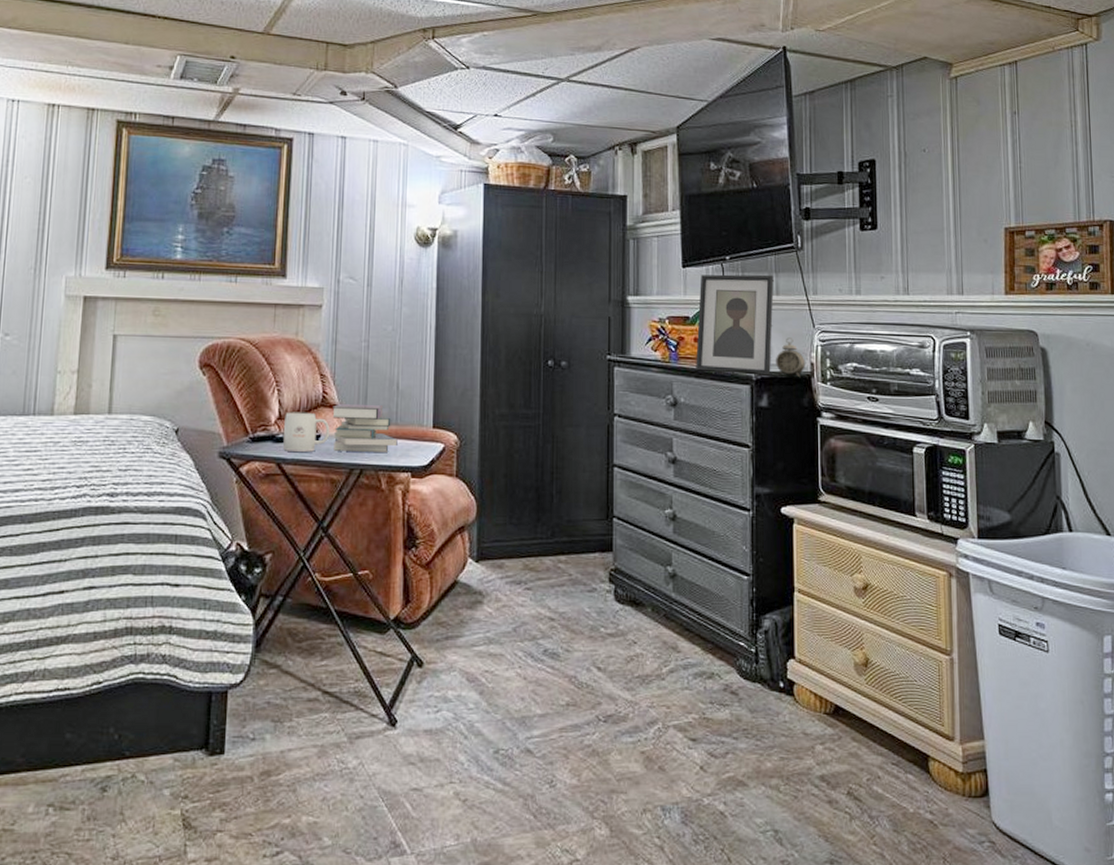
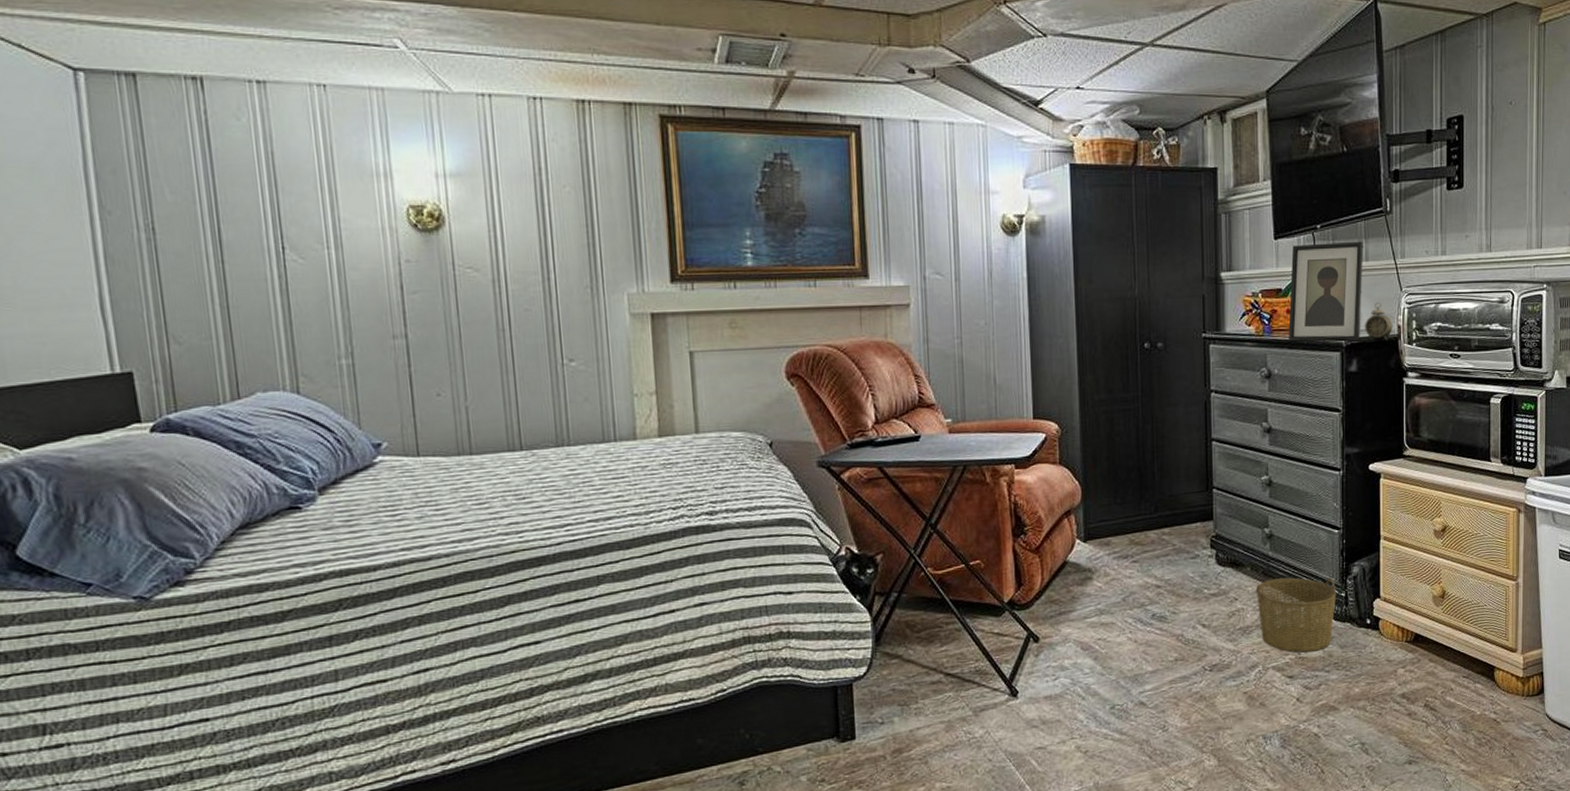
mug: present [282,412,330,453] -> none [881,414,930,455]
books: present [332,403,398,452] -> none [930,400,999,450]
basket: none [656,624,746,713] -> present [1255,577,1337,653]

